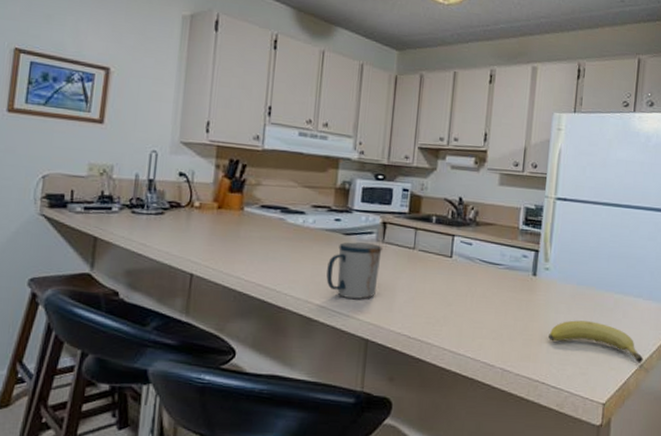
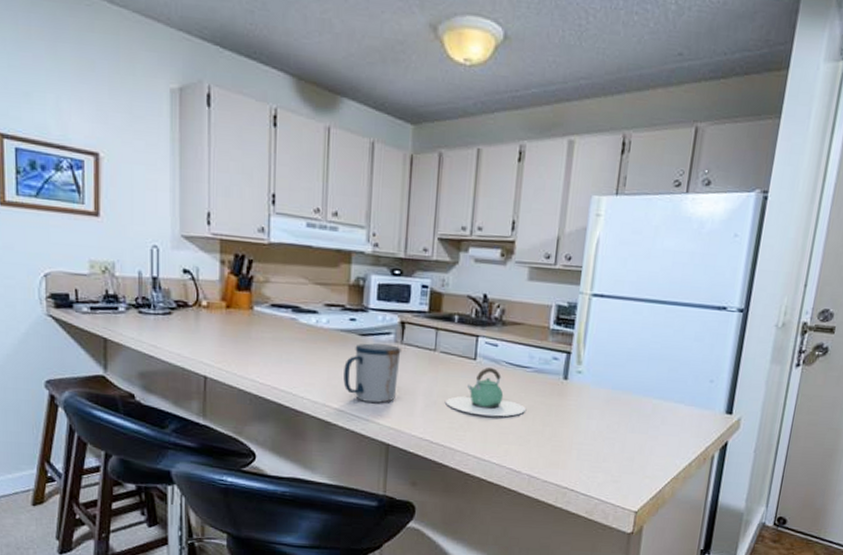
teapot: none [423,265,498,312] -> present [446,368,526,417]
fruit: present [548,320,644,363] -> none [579,426,682,472]

